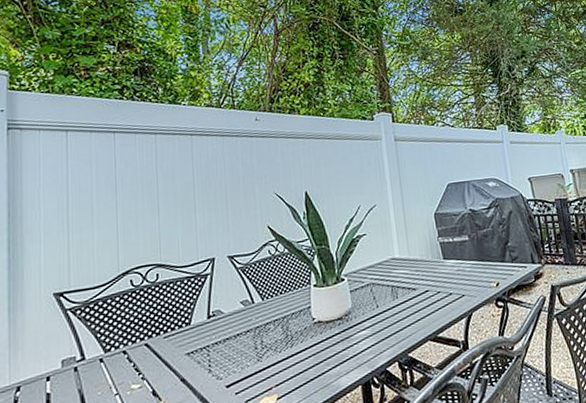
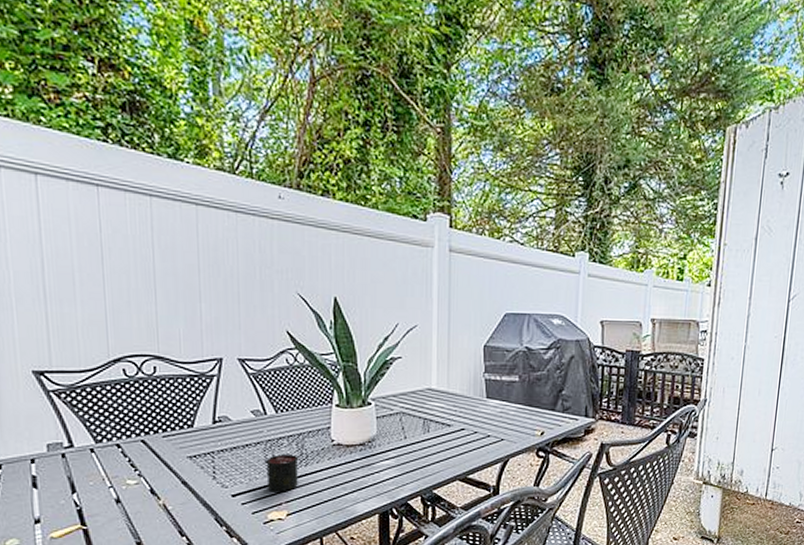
candle: none [256,328,286,377] -> present [266,444,299,493]

